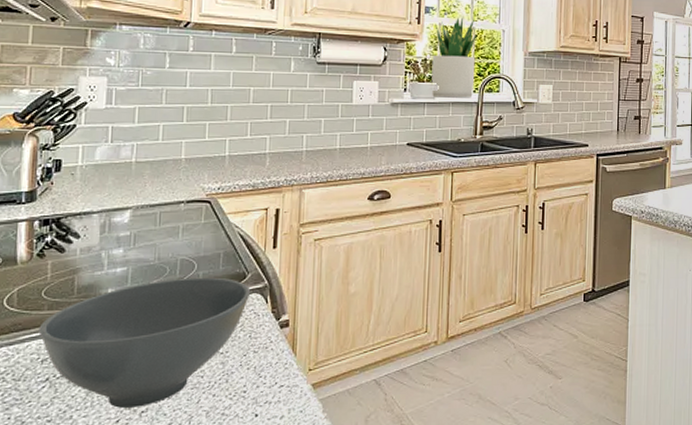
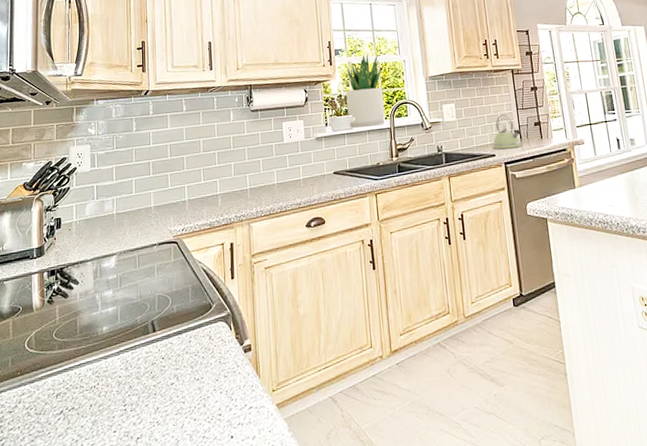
bowl: present [38,277,251,408] -> none [52,309,217,436]
kettle: none [586,104,619,140] -> present [492,115,521,150]

